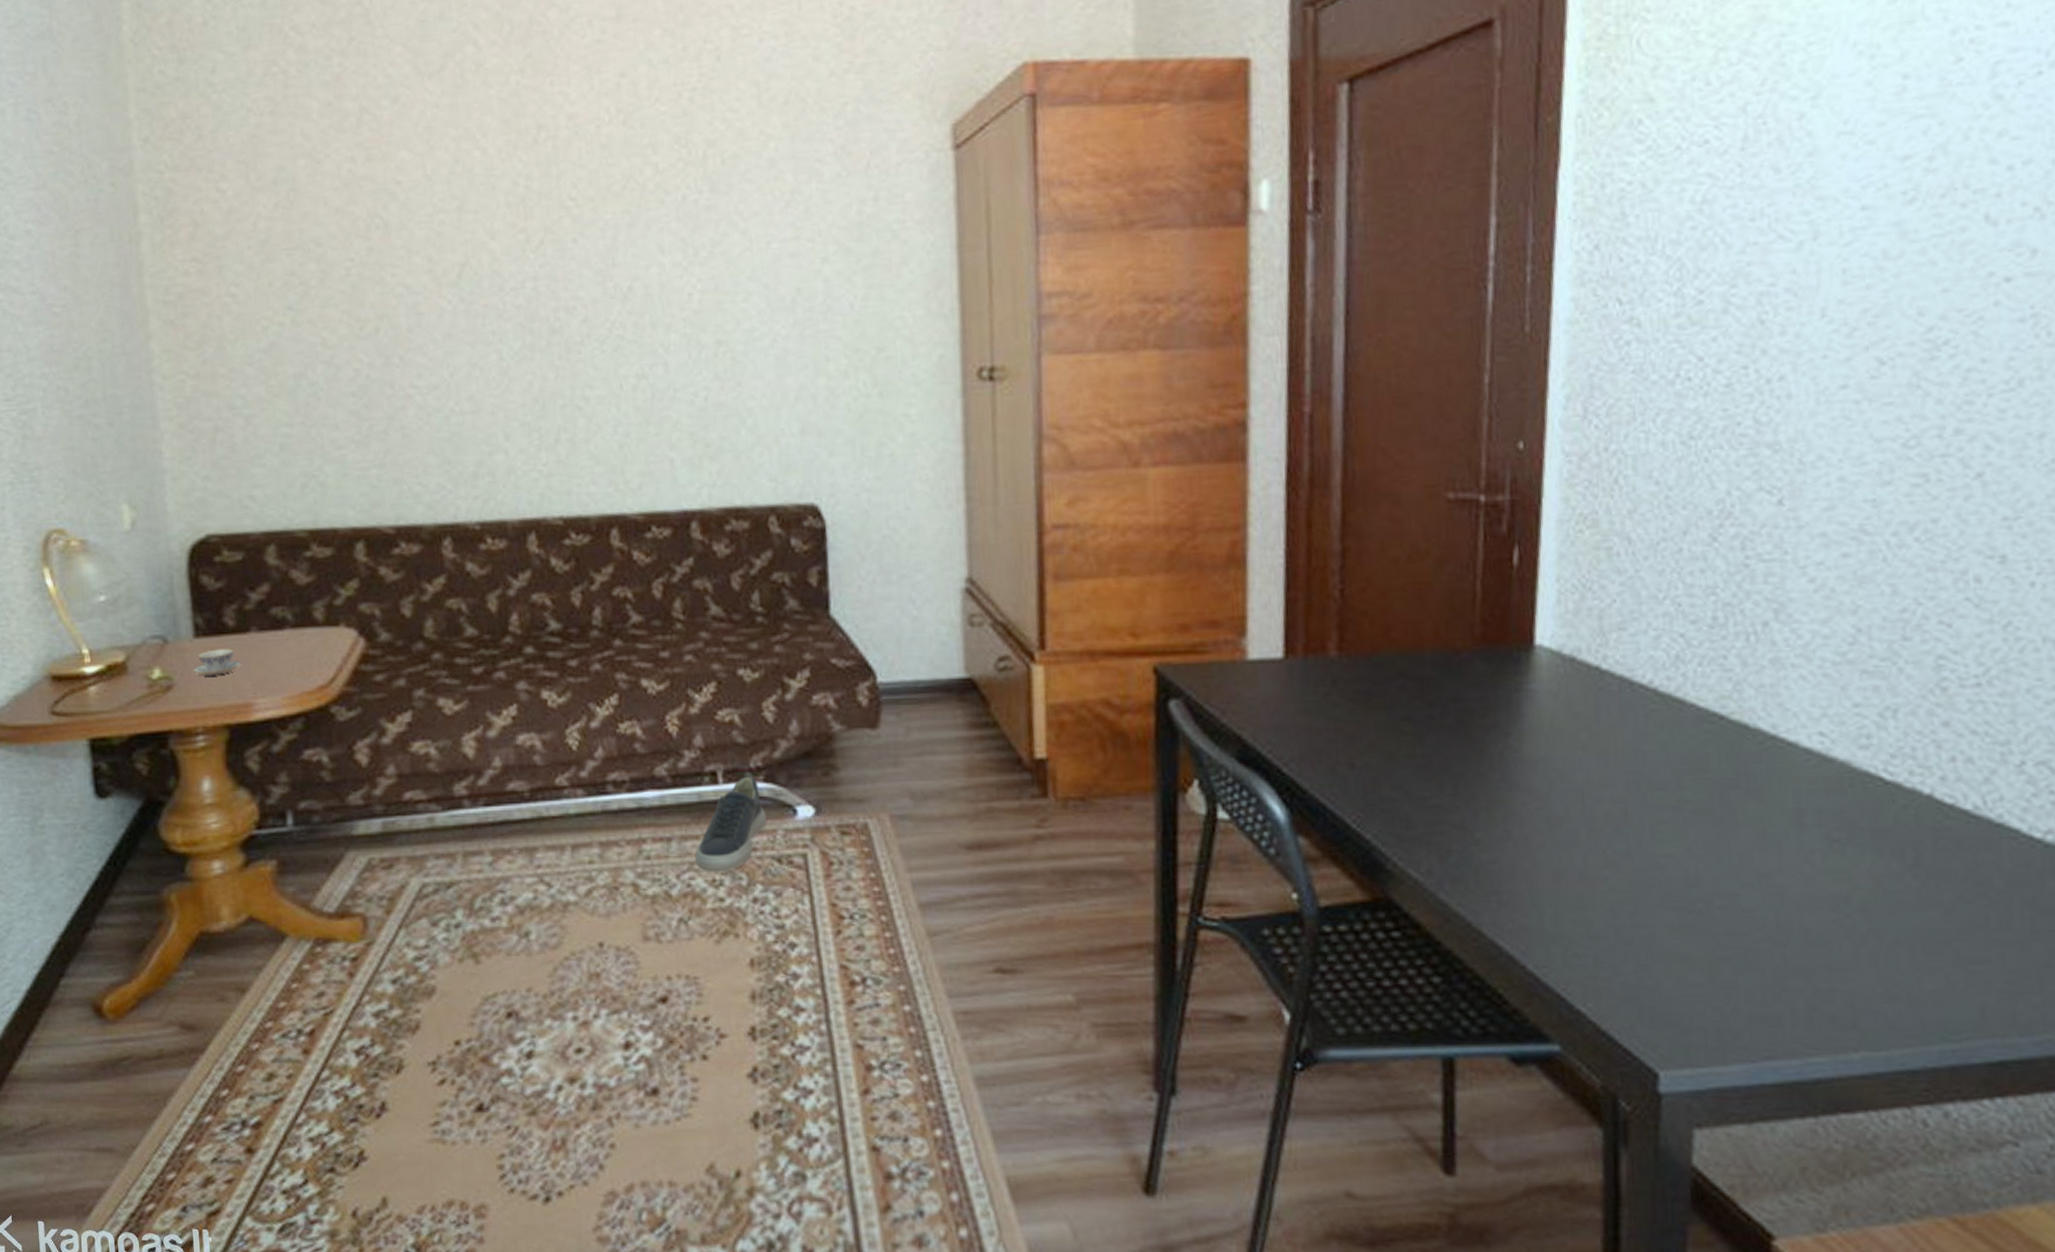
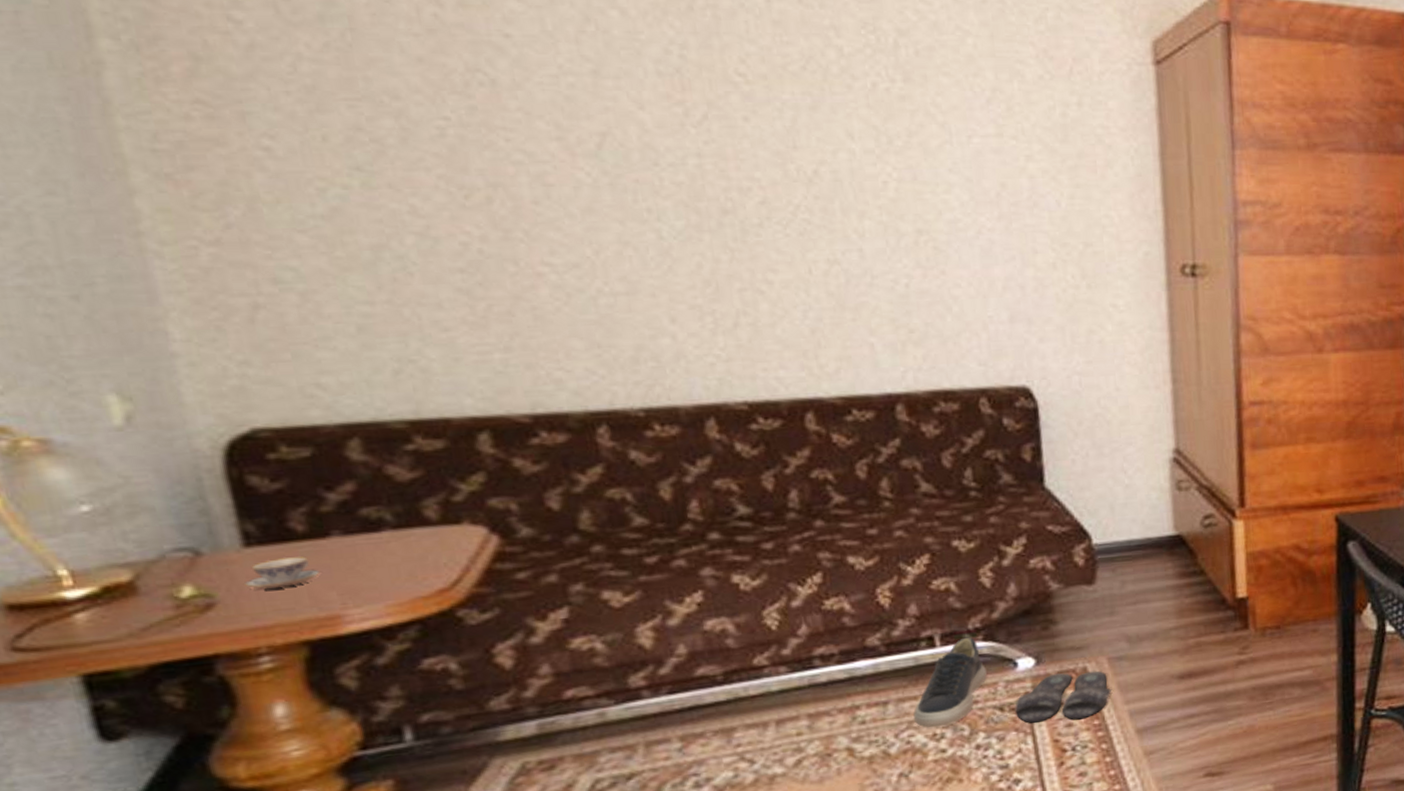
slippers: none [793,827,894,883] -> present [1015,670,1113,724]

